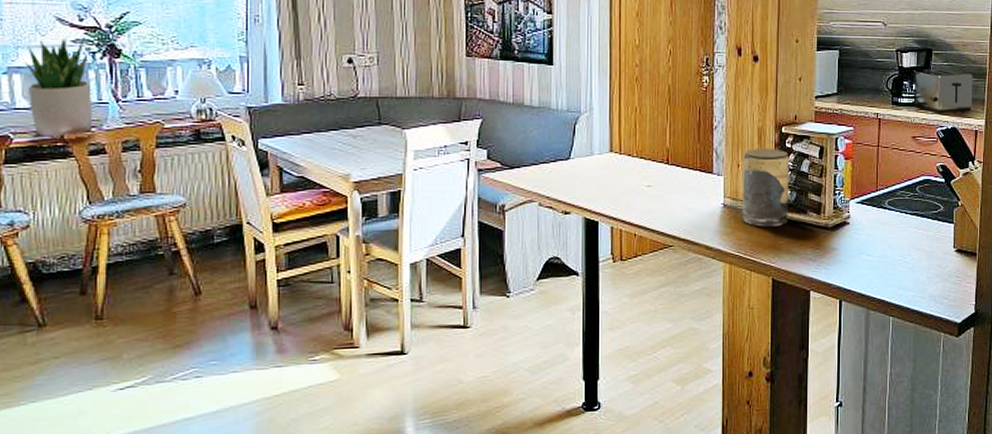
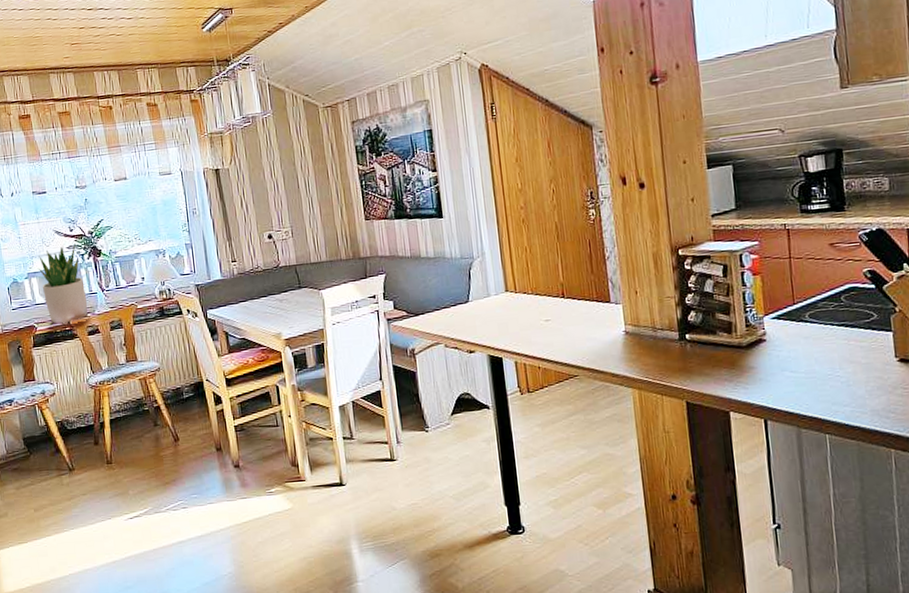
jar: present [742,149,790,227] -> none [640,272,697,351]
toaster: present [912,68,973,114] -> none [822,167,901,217]

